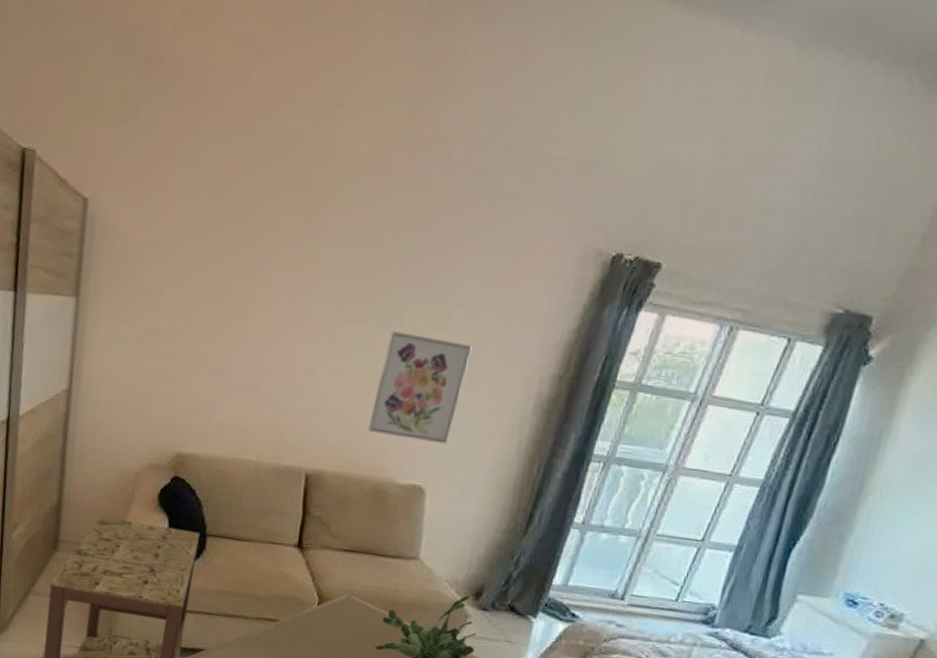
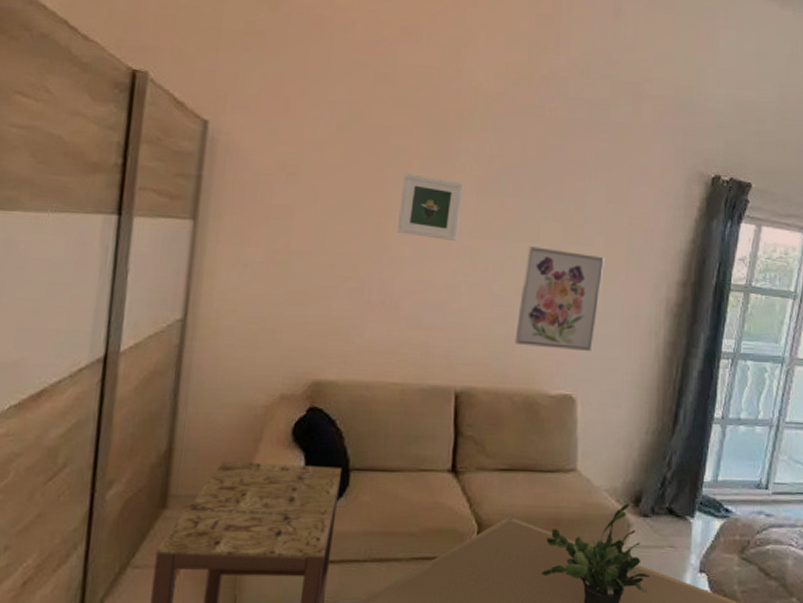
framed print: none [258,250,329,324] -> present [396,172,464,242]

